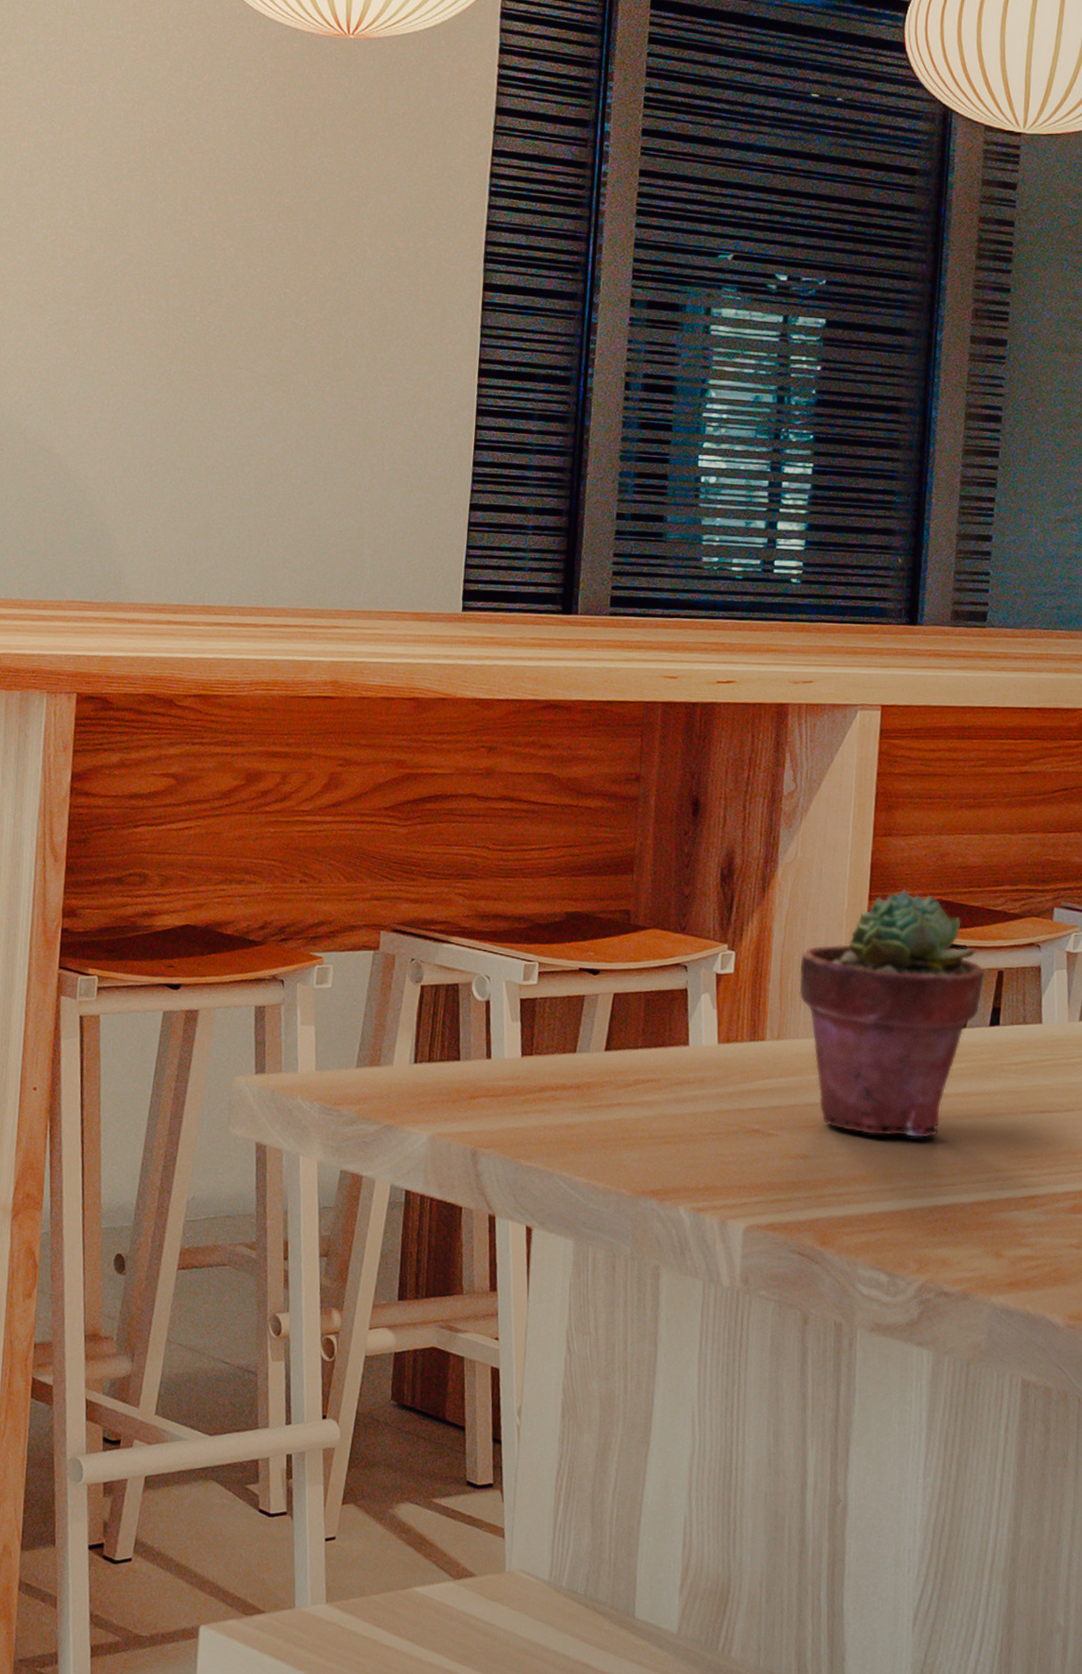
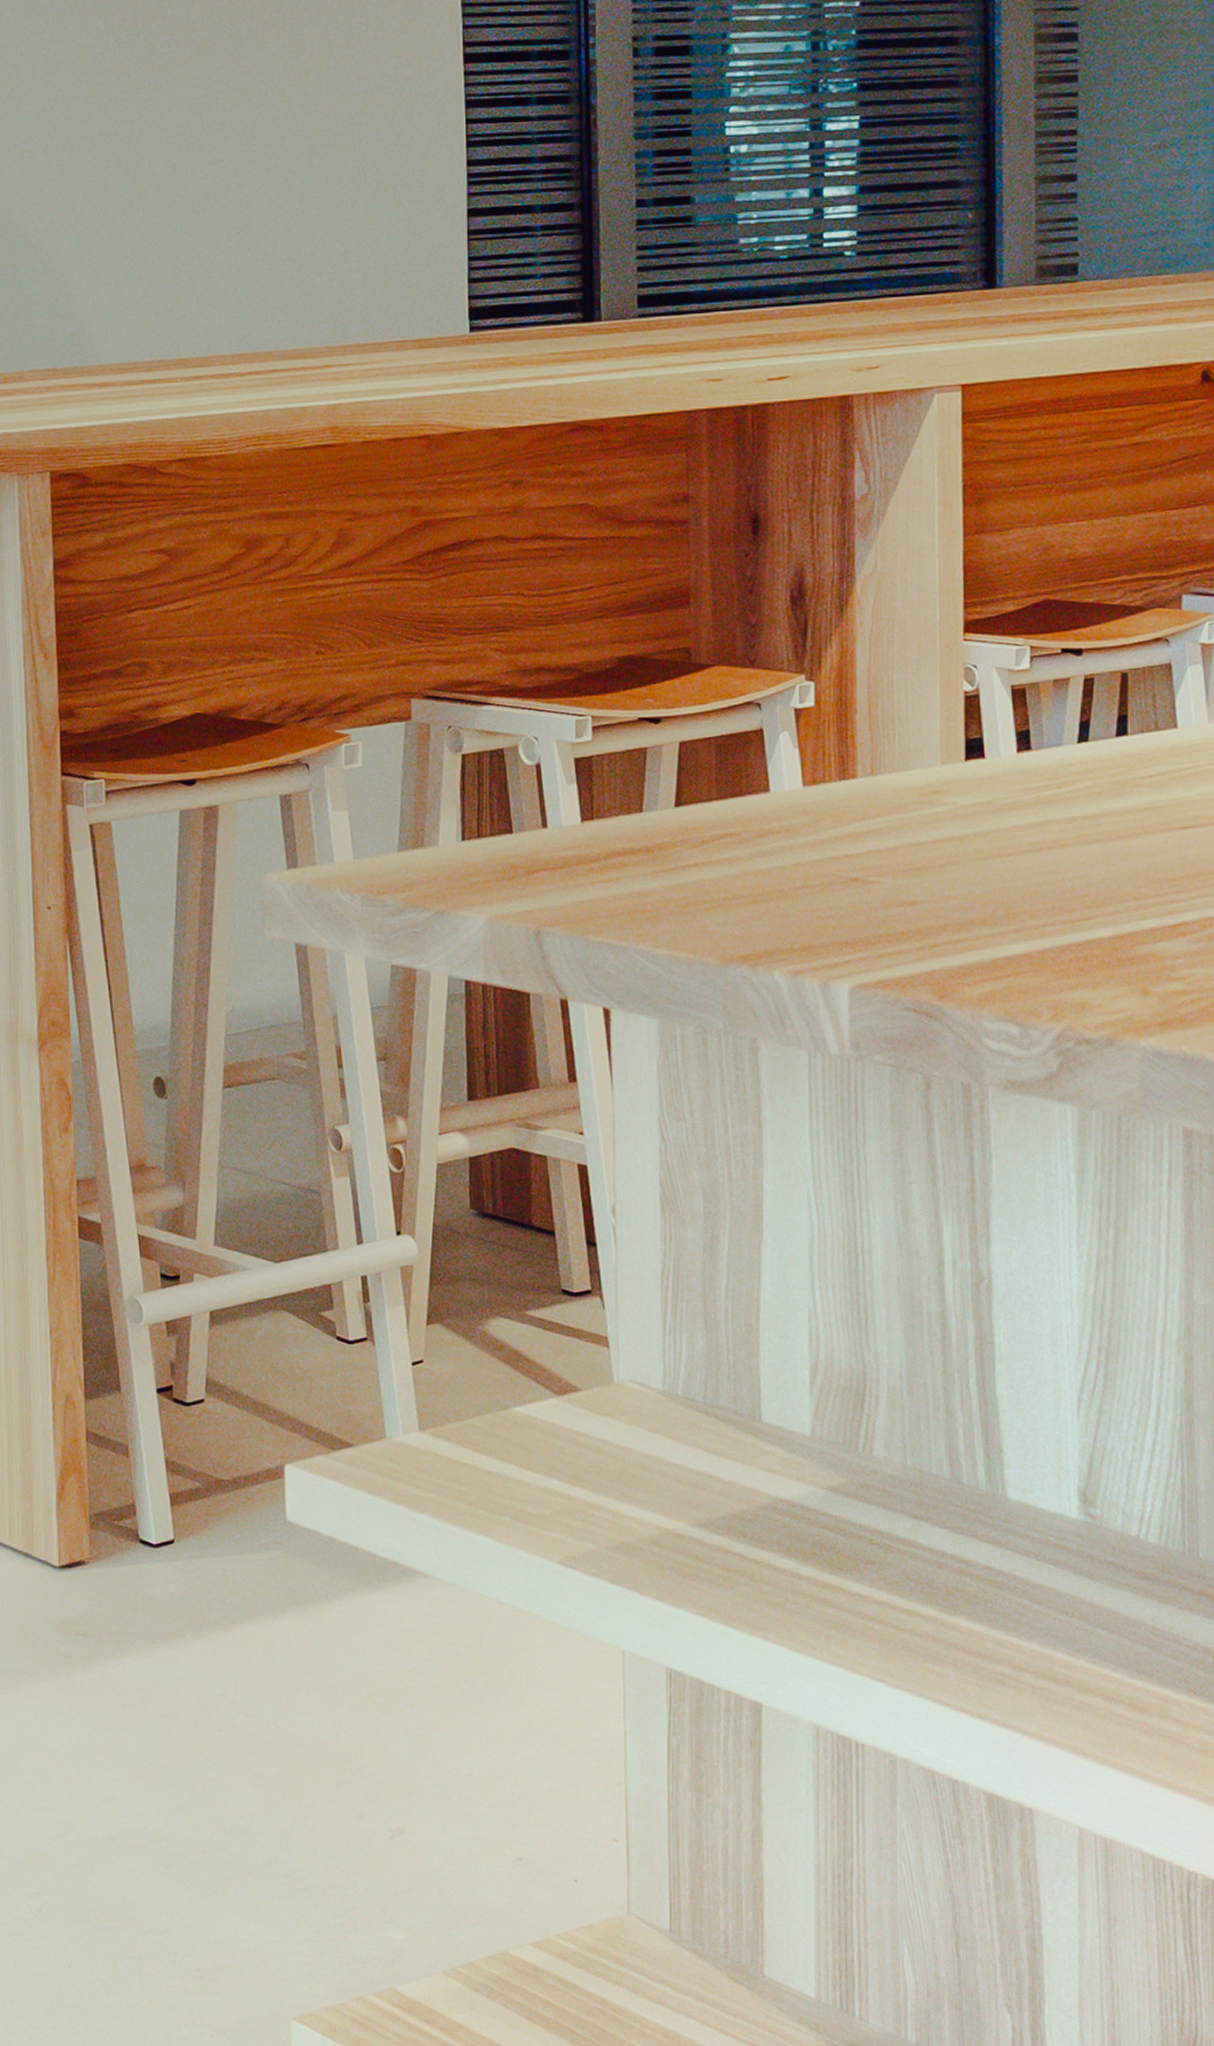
potted succulent: present [799,888,985,1138] -> none [890,591,1106,871]

